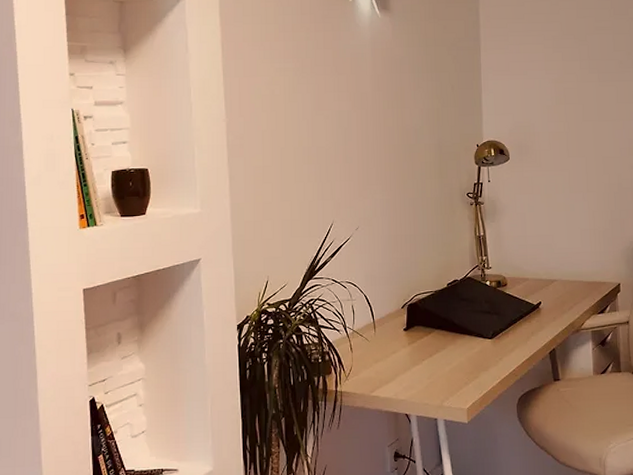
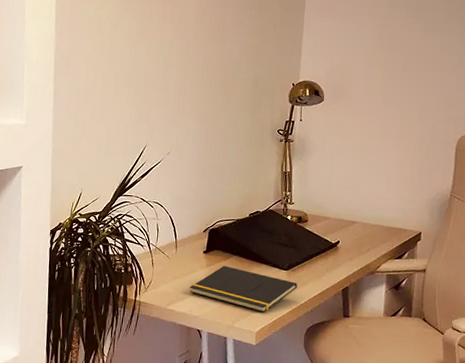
notepad: none [393,341,504,387] -> present [189,265,298,313]

